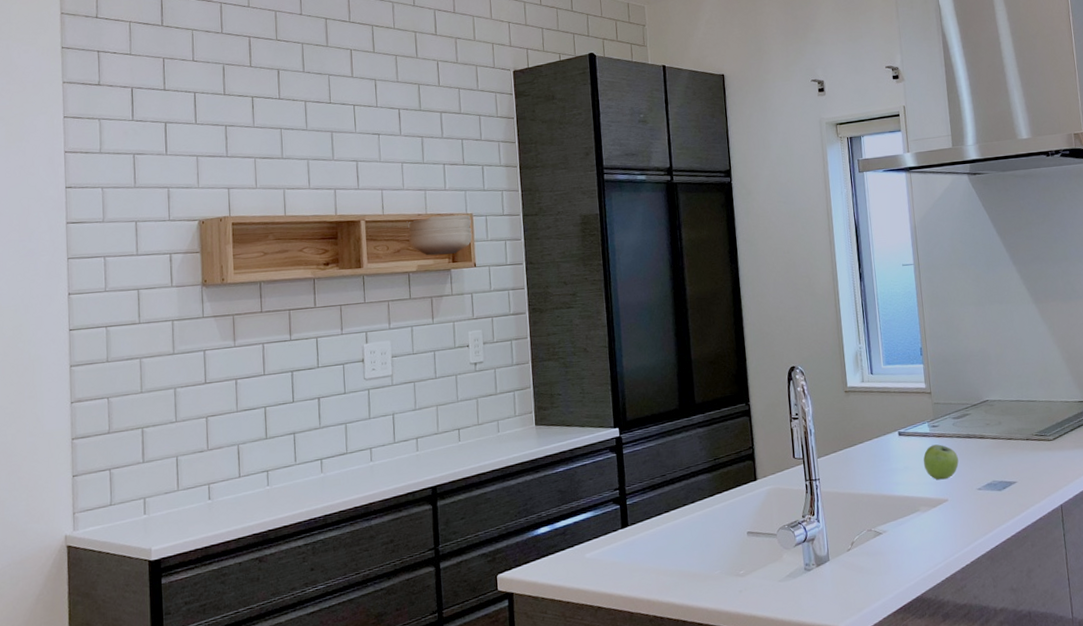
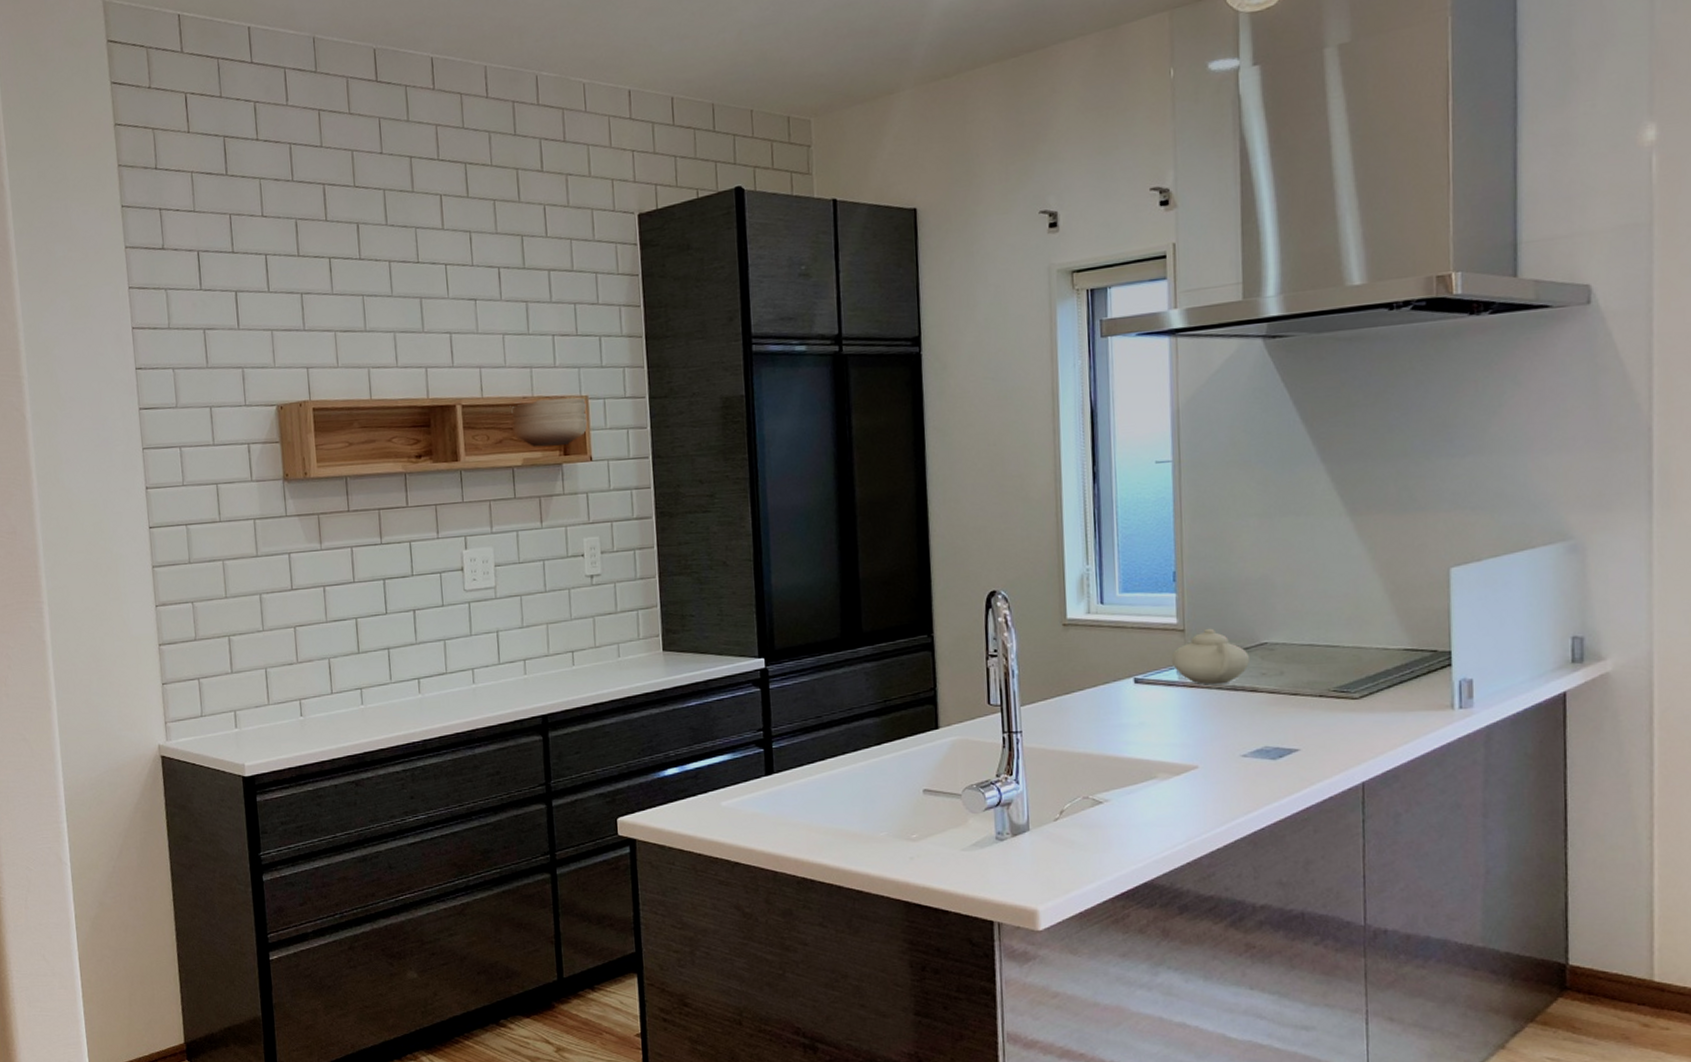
teapot: none [923,390,977,435] -> present [1171,628,1249,685]
fruit: present [923,444,959,480] -> none [1166,696,1217,742]

